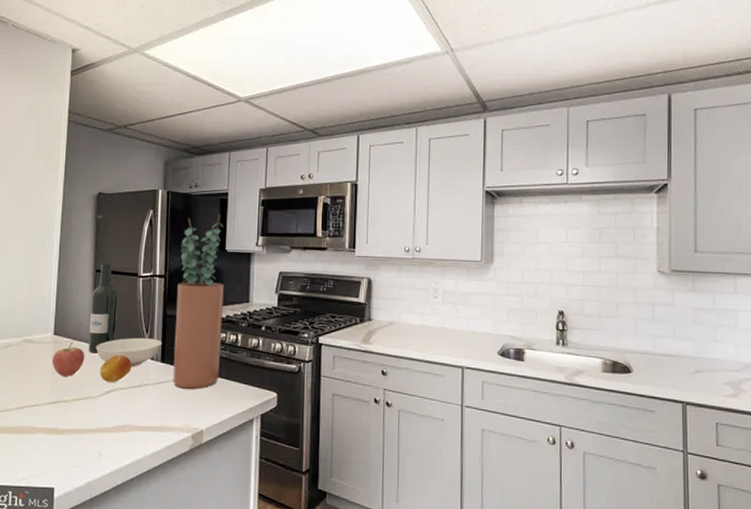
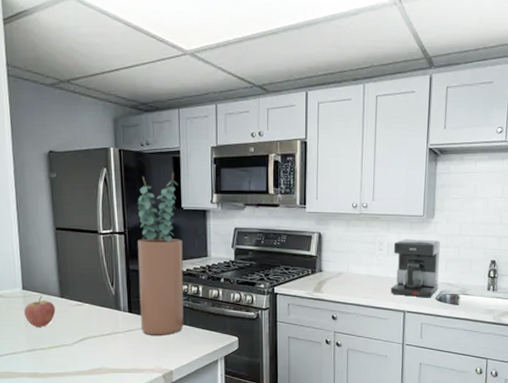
wine bottle: present [88,263,118,353] -> none [54,221,83,306]
bowl: present [95,337,163,367] -> none [64,290,128,318]
fruit: present [99,354,132,383] -> none [71,306,101,332]
coffee maker: none [446,286,501,353] -> present [390,239,440,298]

